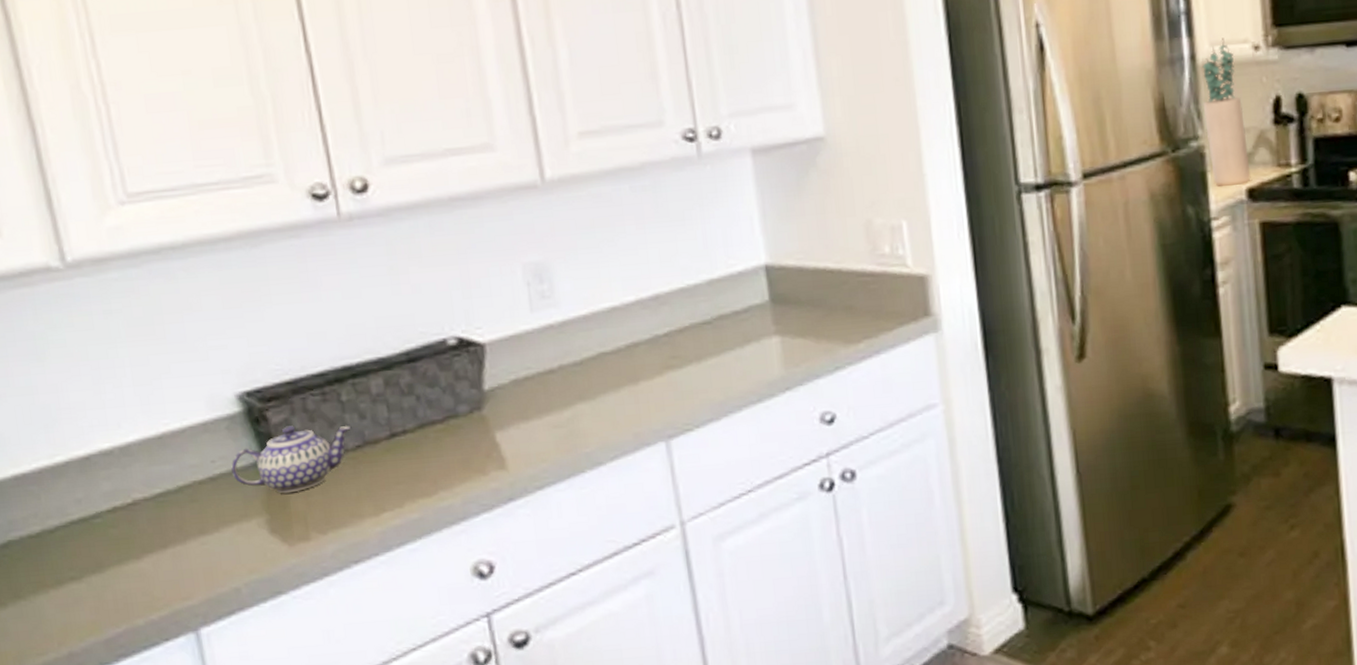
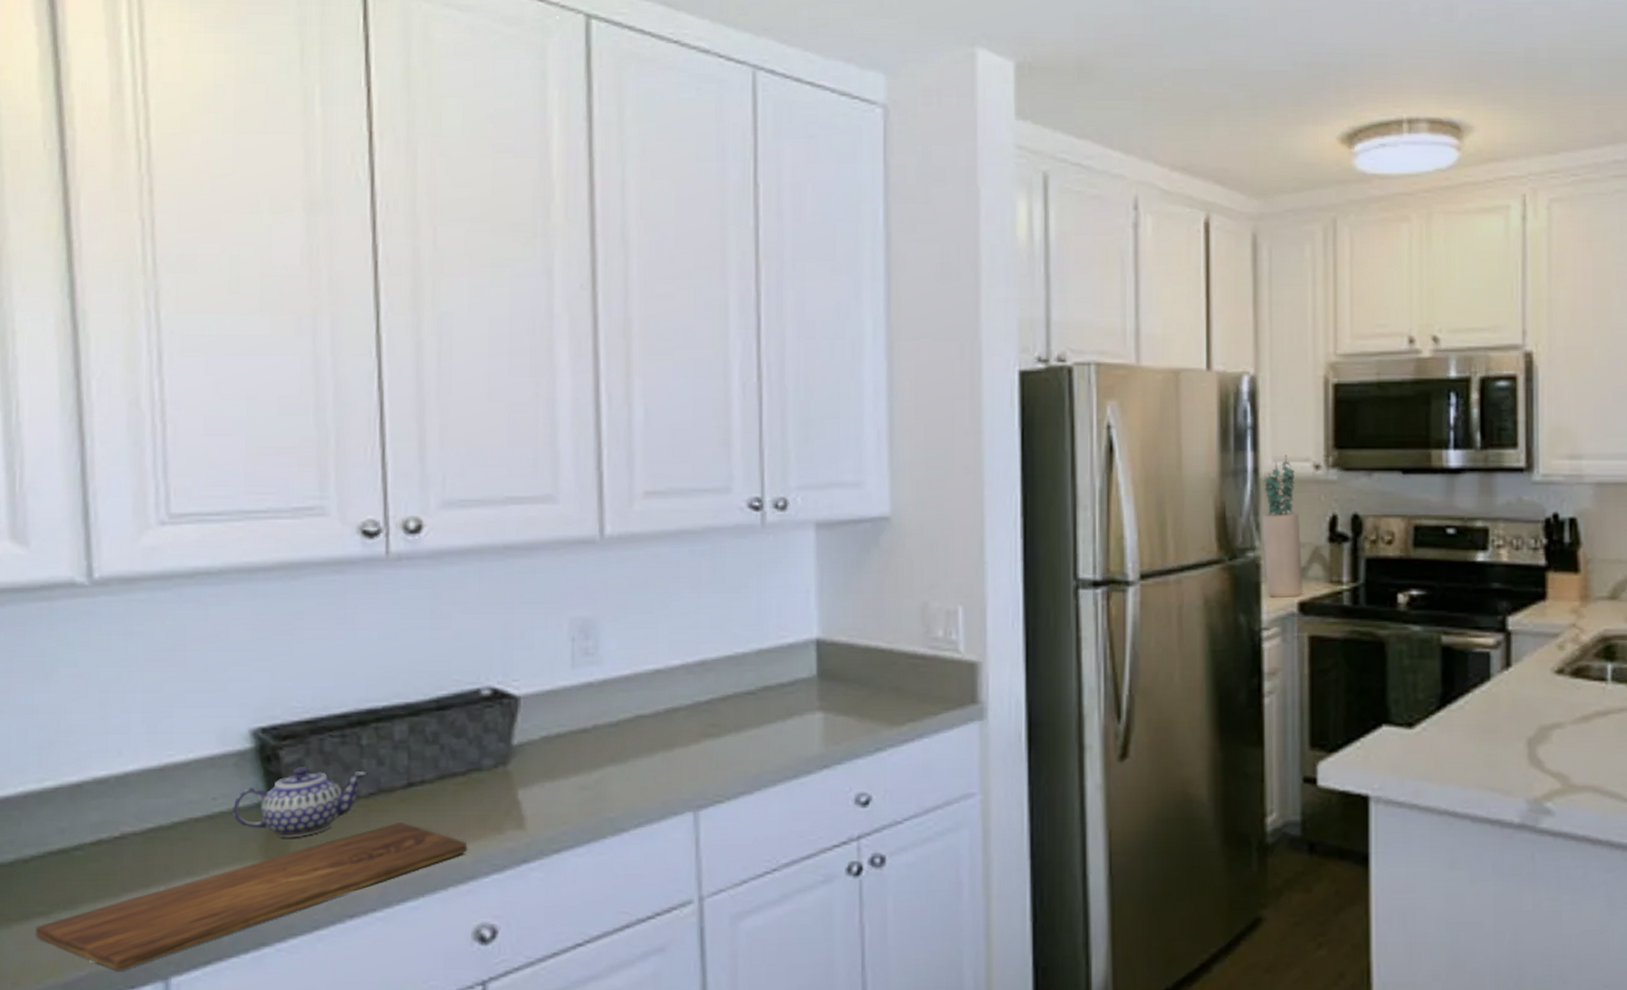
cutting board: none [71,471,456,626] -> present [36,823,468,971]

